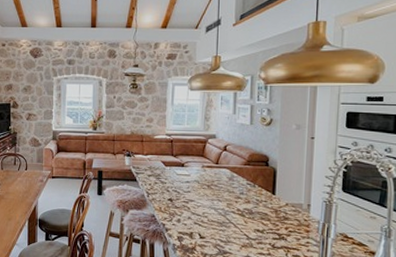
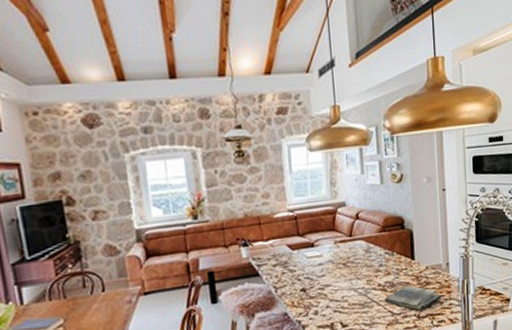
dish towel: none [242,216,300,242] -> present [385,286,442,312]

